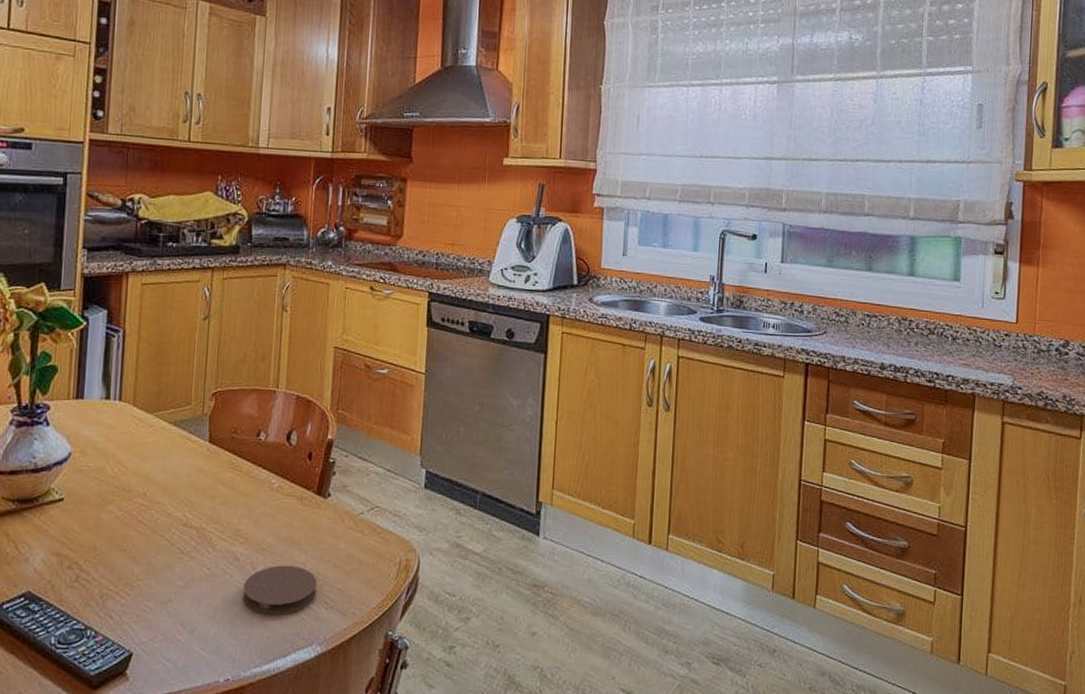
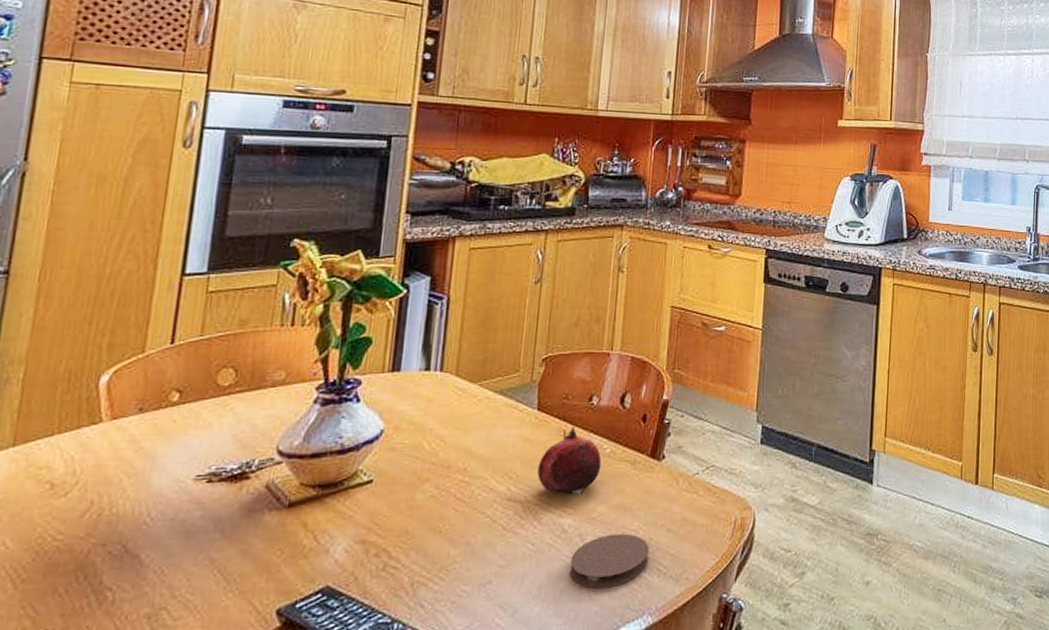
fruit: none [210,459,270,526] -> present [537,425,602,495]

